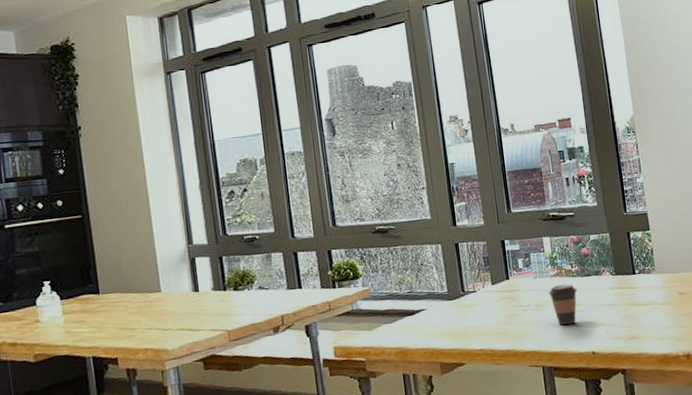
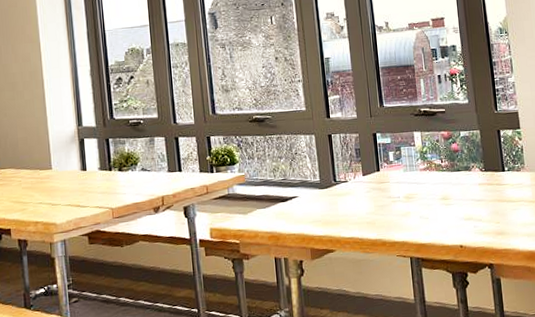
coffee cup: present [548,284,578,326] -> none [418,178,447,218]

